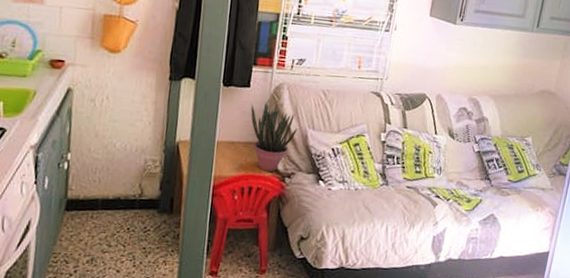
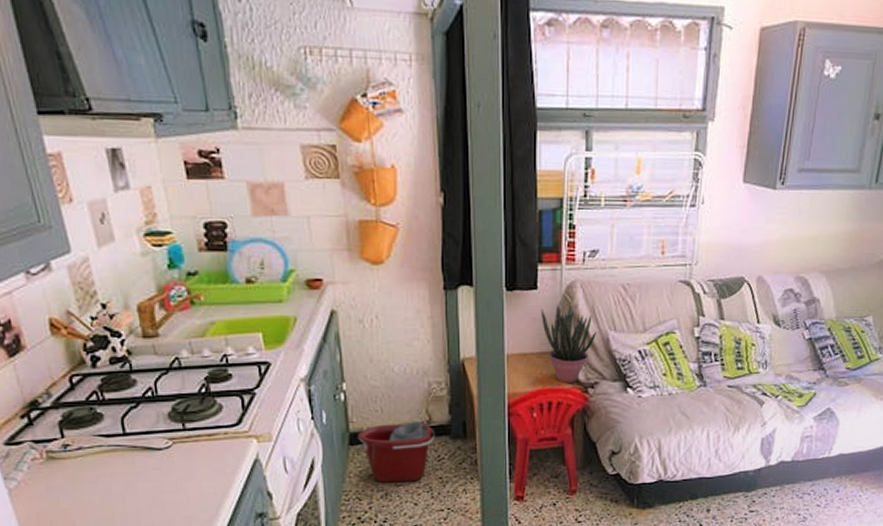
bucket: none [74,194,145,250] -> present [358,422,436,483]

